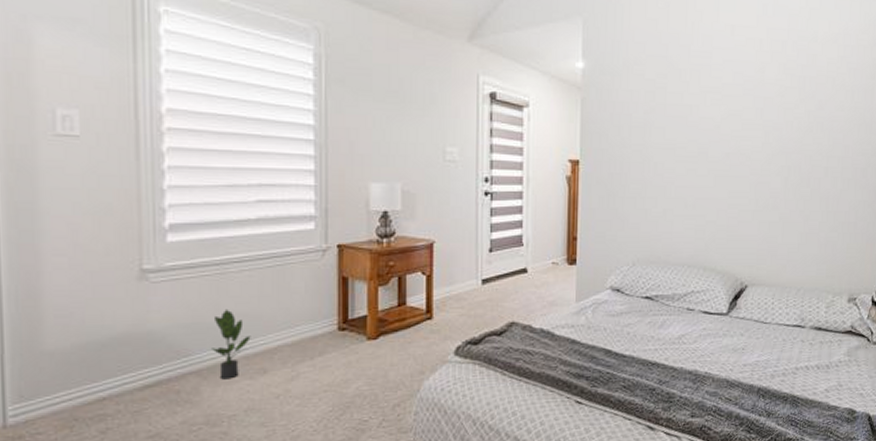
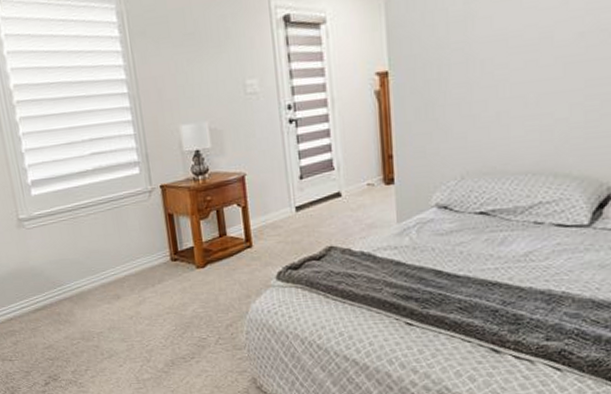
potted plant: present [212,309,251,380] -> none [75,247,104,304]

